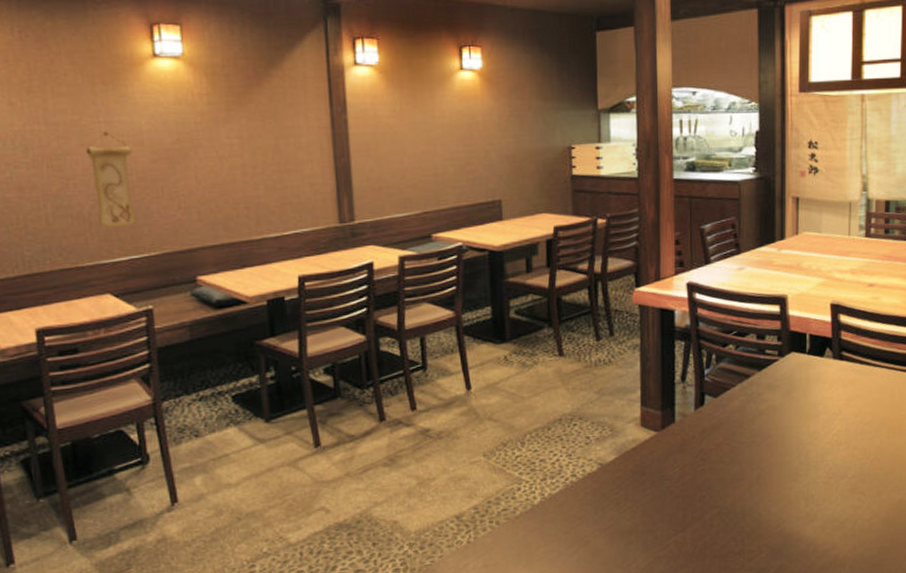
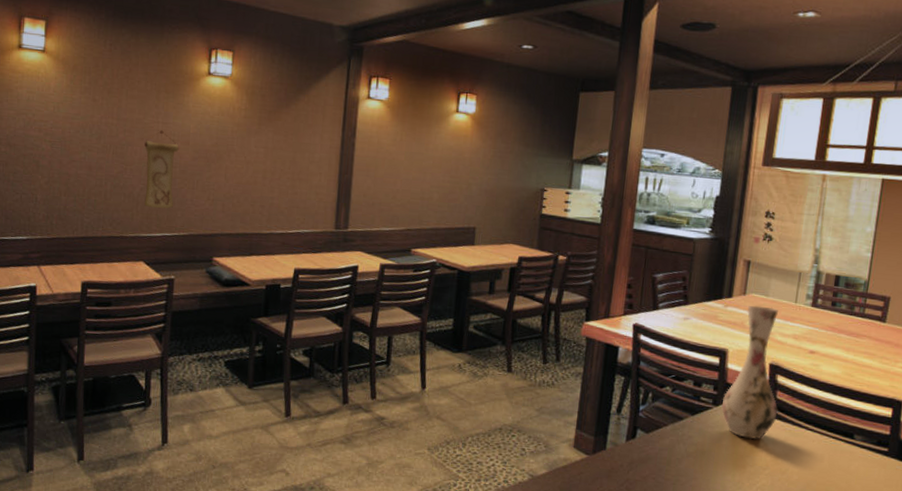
vase: none [788,243,844,387] -> present [722,305,778,440]

